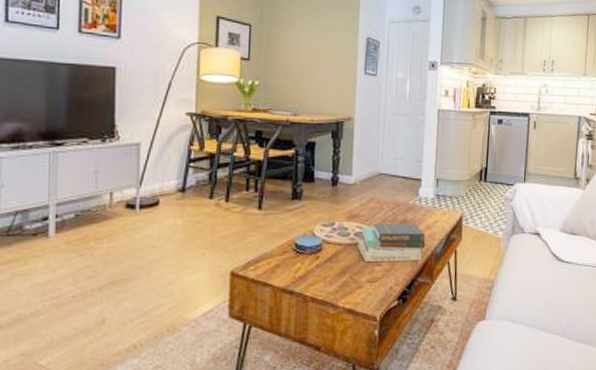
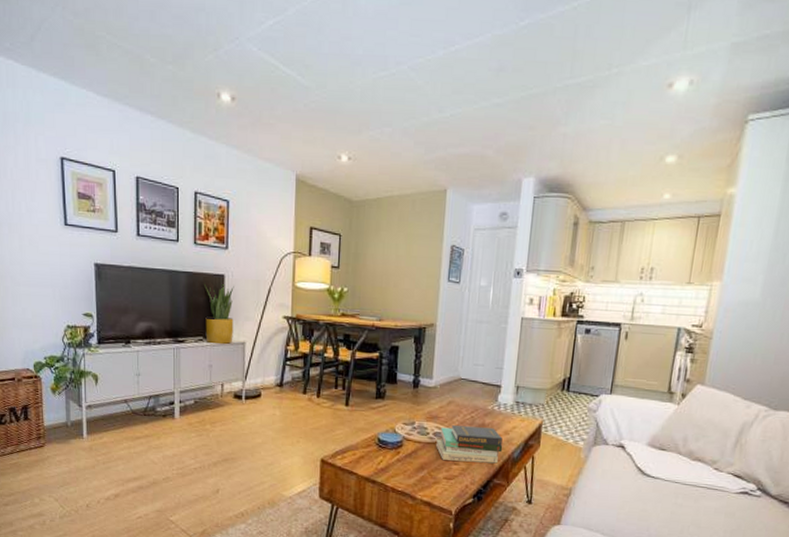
planter: none [90,78,128,147] -> present [204,284,234,345]

